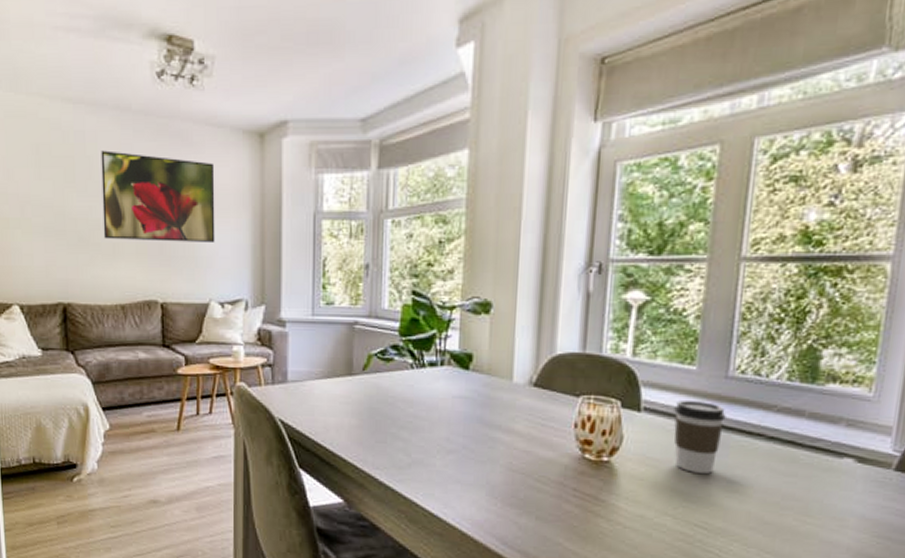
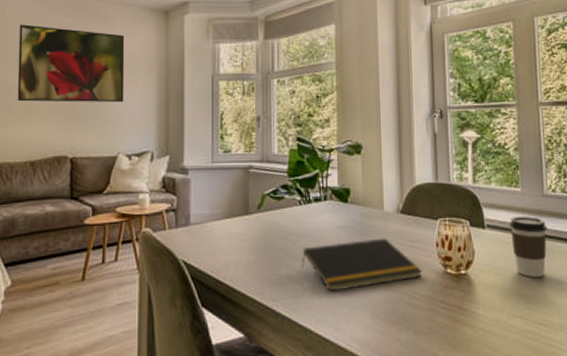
notepad: none [409,413,554,467] -> present [301,238,423,293]

